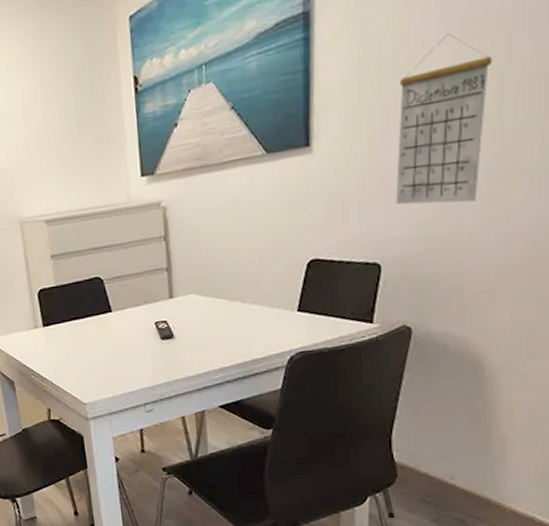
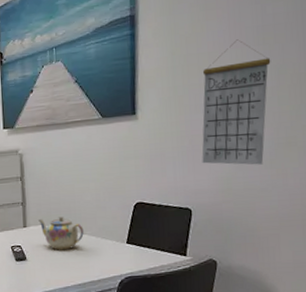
teapot: none [186,282,244,324] -> present [37,216,84,250]

